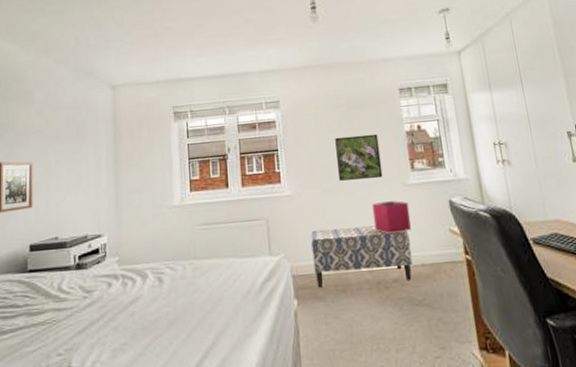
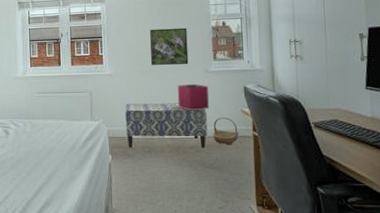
basket: none [418,239,450,275] -> present [212,117,239,145]

